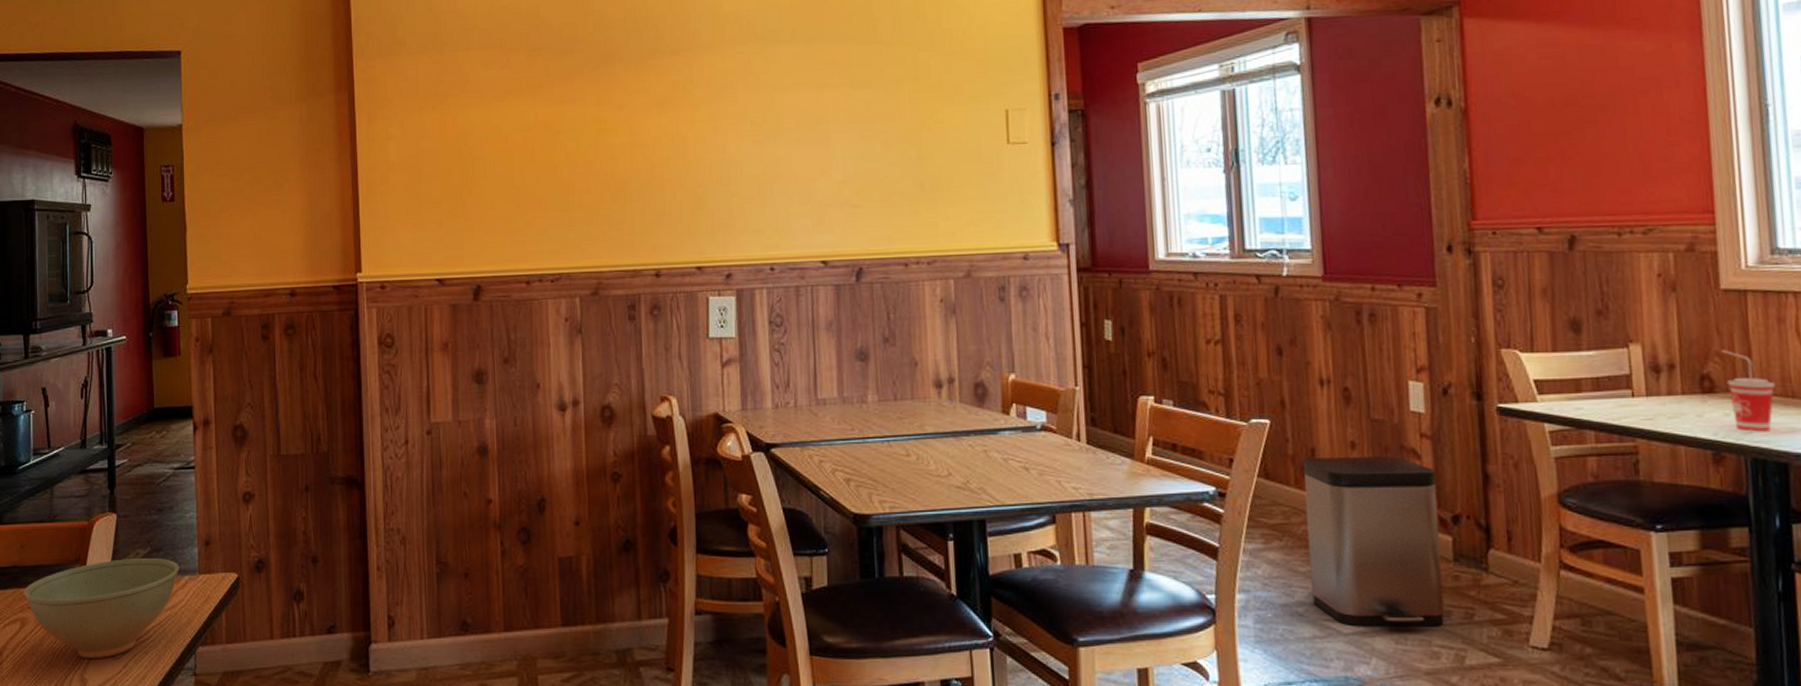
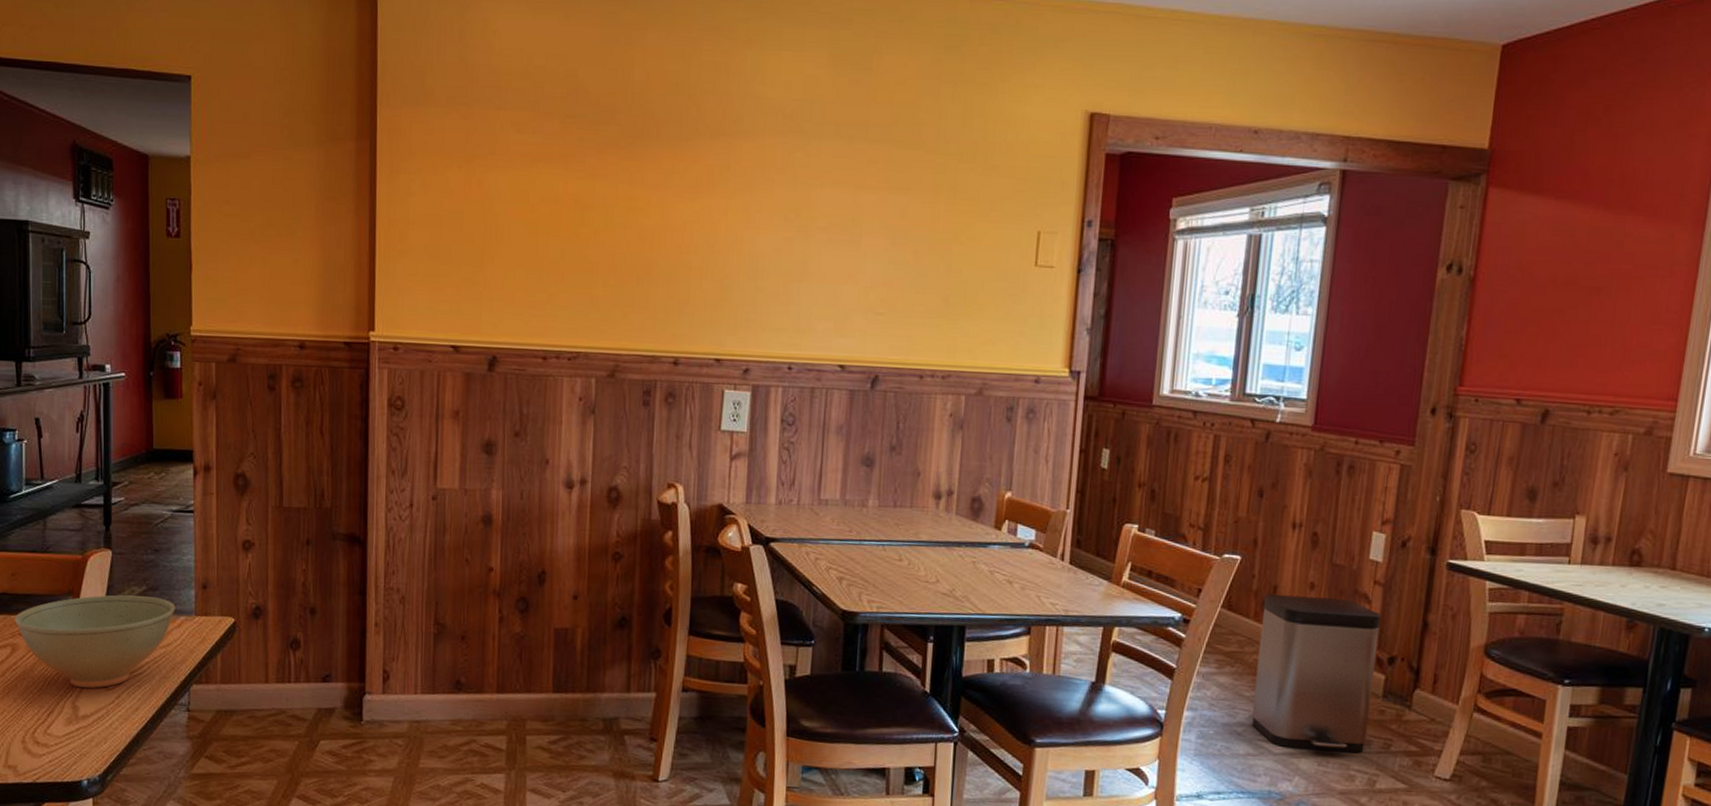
beverage cup: present [1720,349,1776,432] -> none [1652,527,1696,606]

